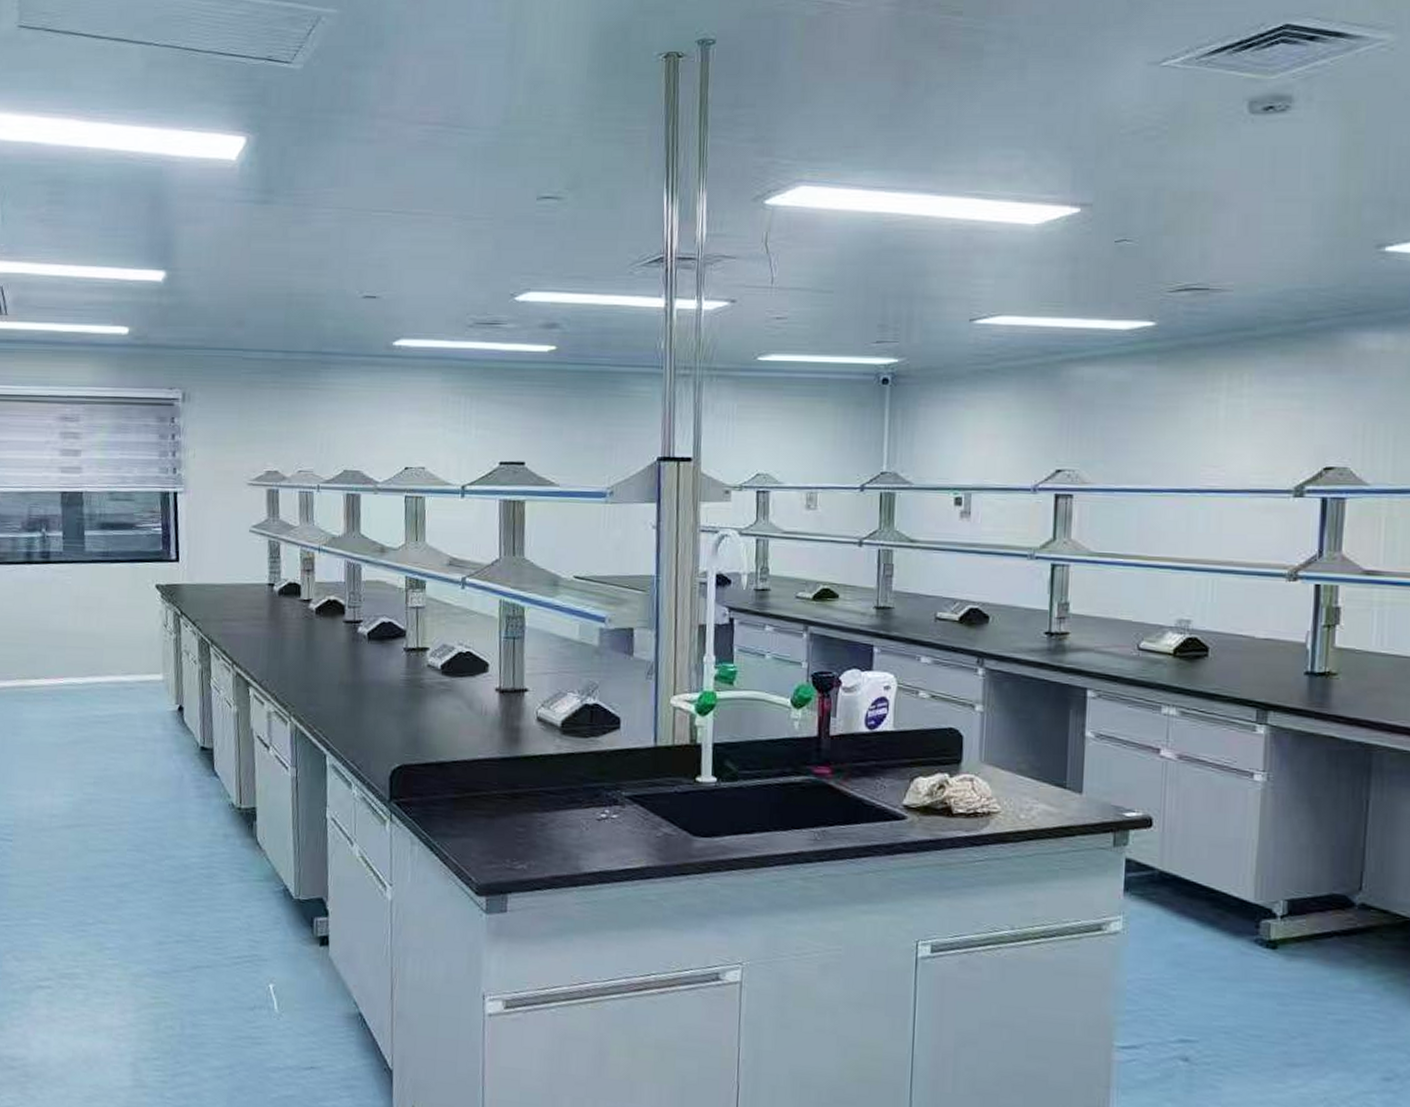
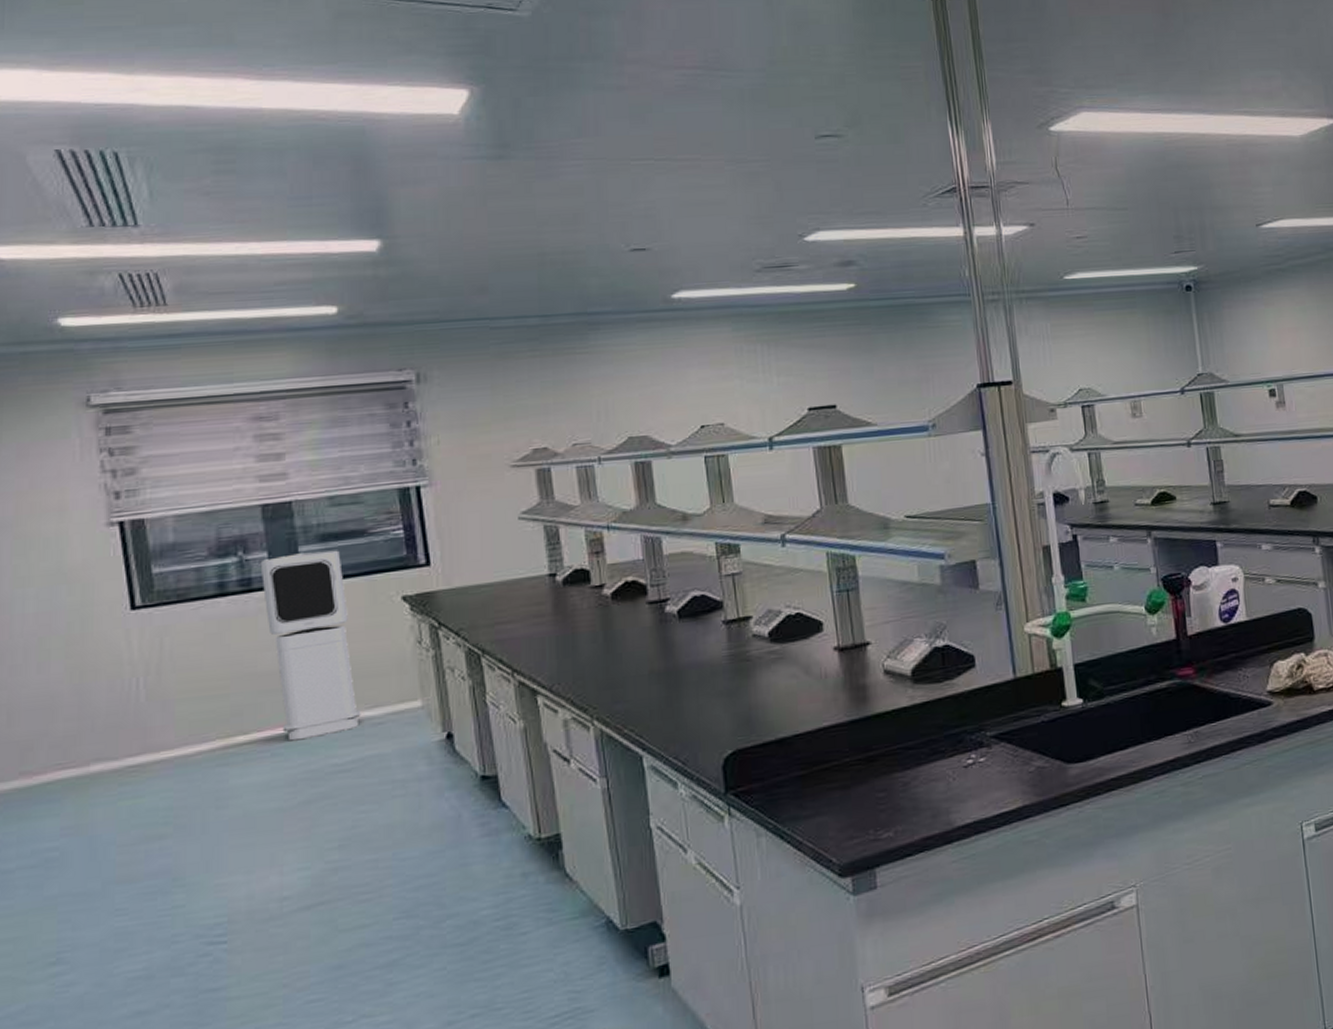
air purifier: none [56,536,119,691] -> present [260,550,361,741]

